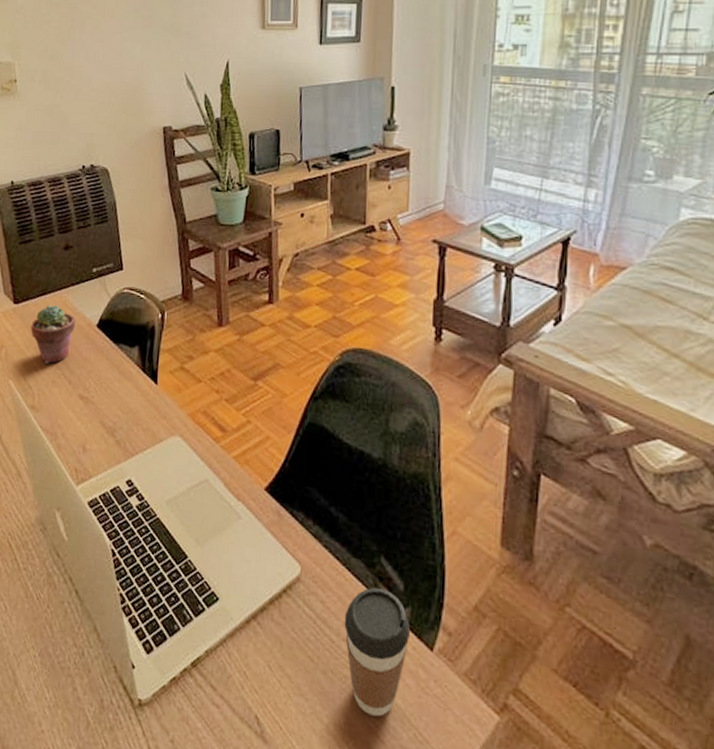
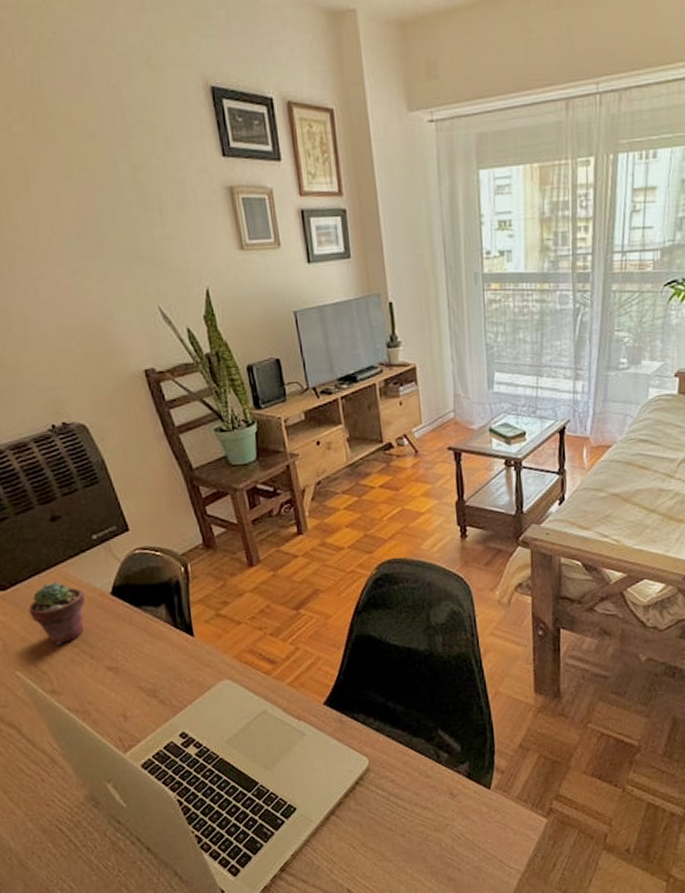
coffee cup: present [344,587,411,717] -> none [413,755,471,854]

